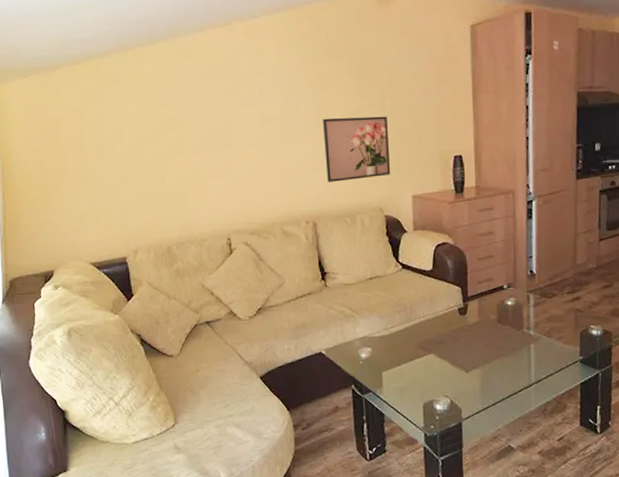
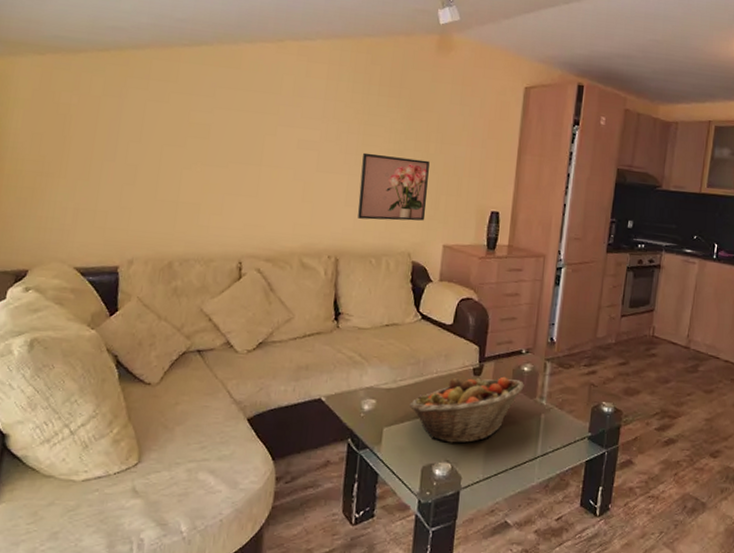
fruit basket: none [402,312,510,380] -> present [408,376,524,444]

